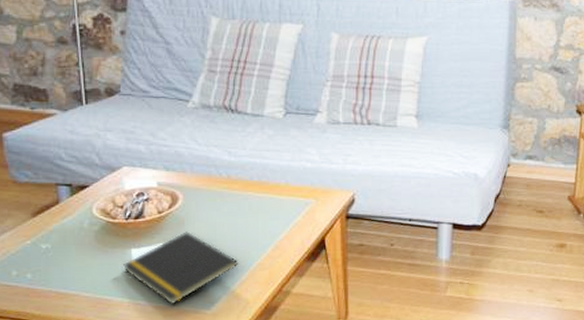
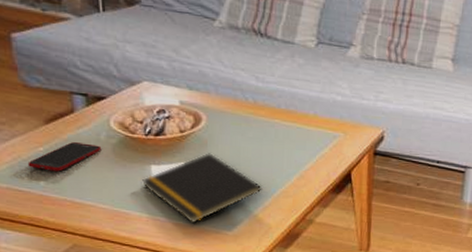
cell phone: none [16,232,85,264] -> present [27,142,102,172]

